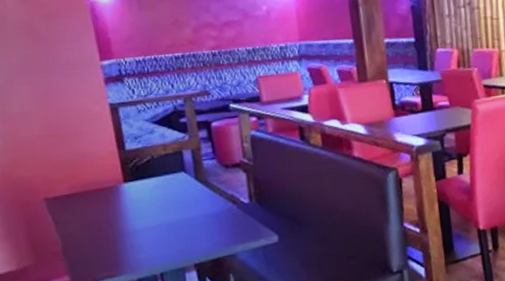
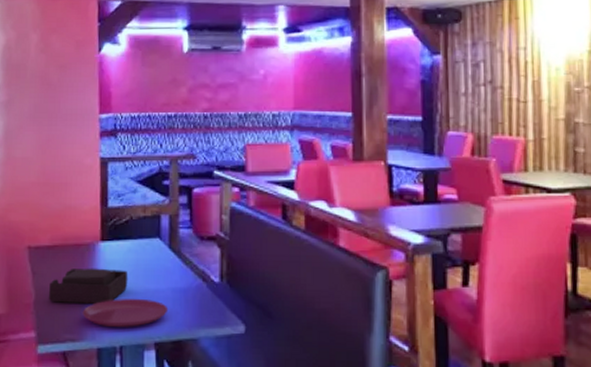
napkin holder: none [76,205,159,247] -> present [48,268,128,304]
plate: none [115,227,204,259] -> present [82,298,169,327]

